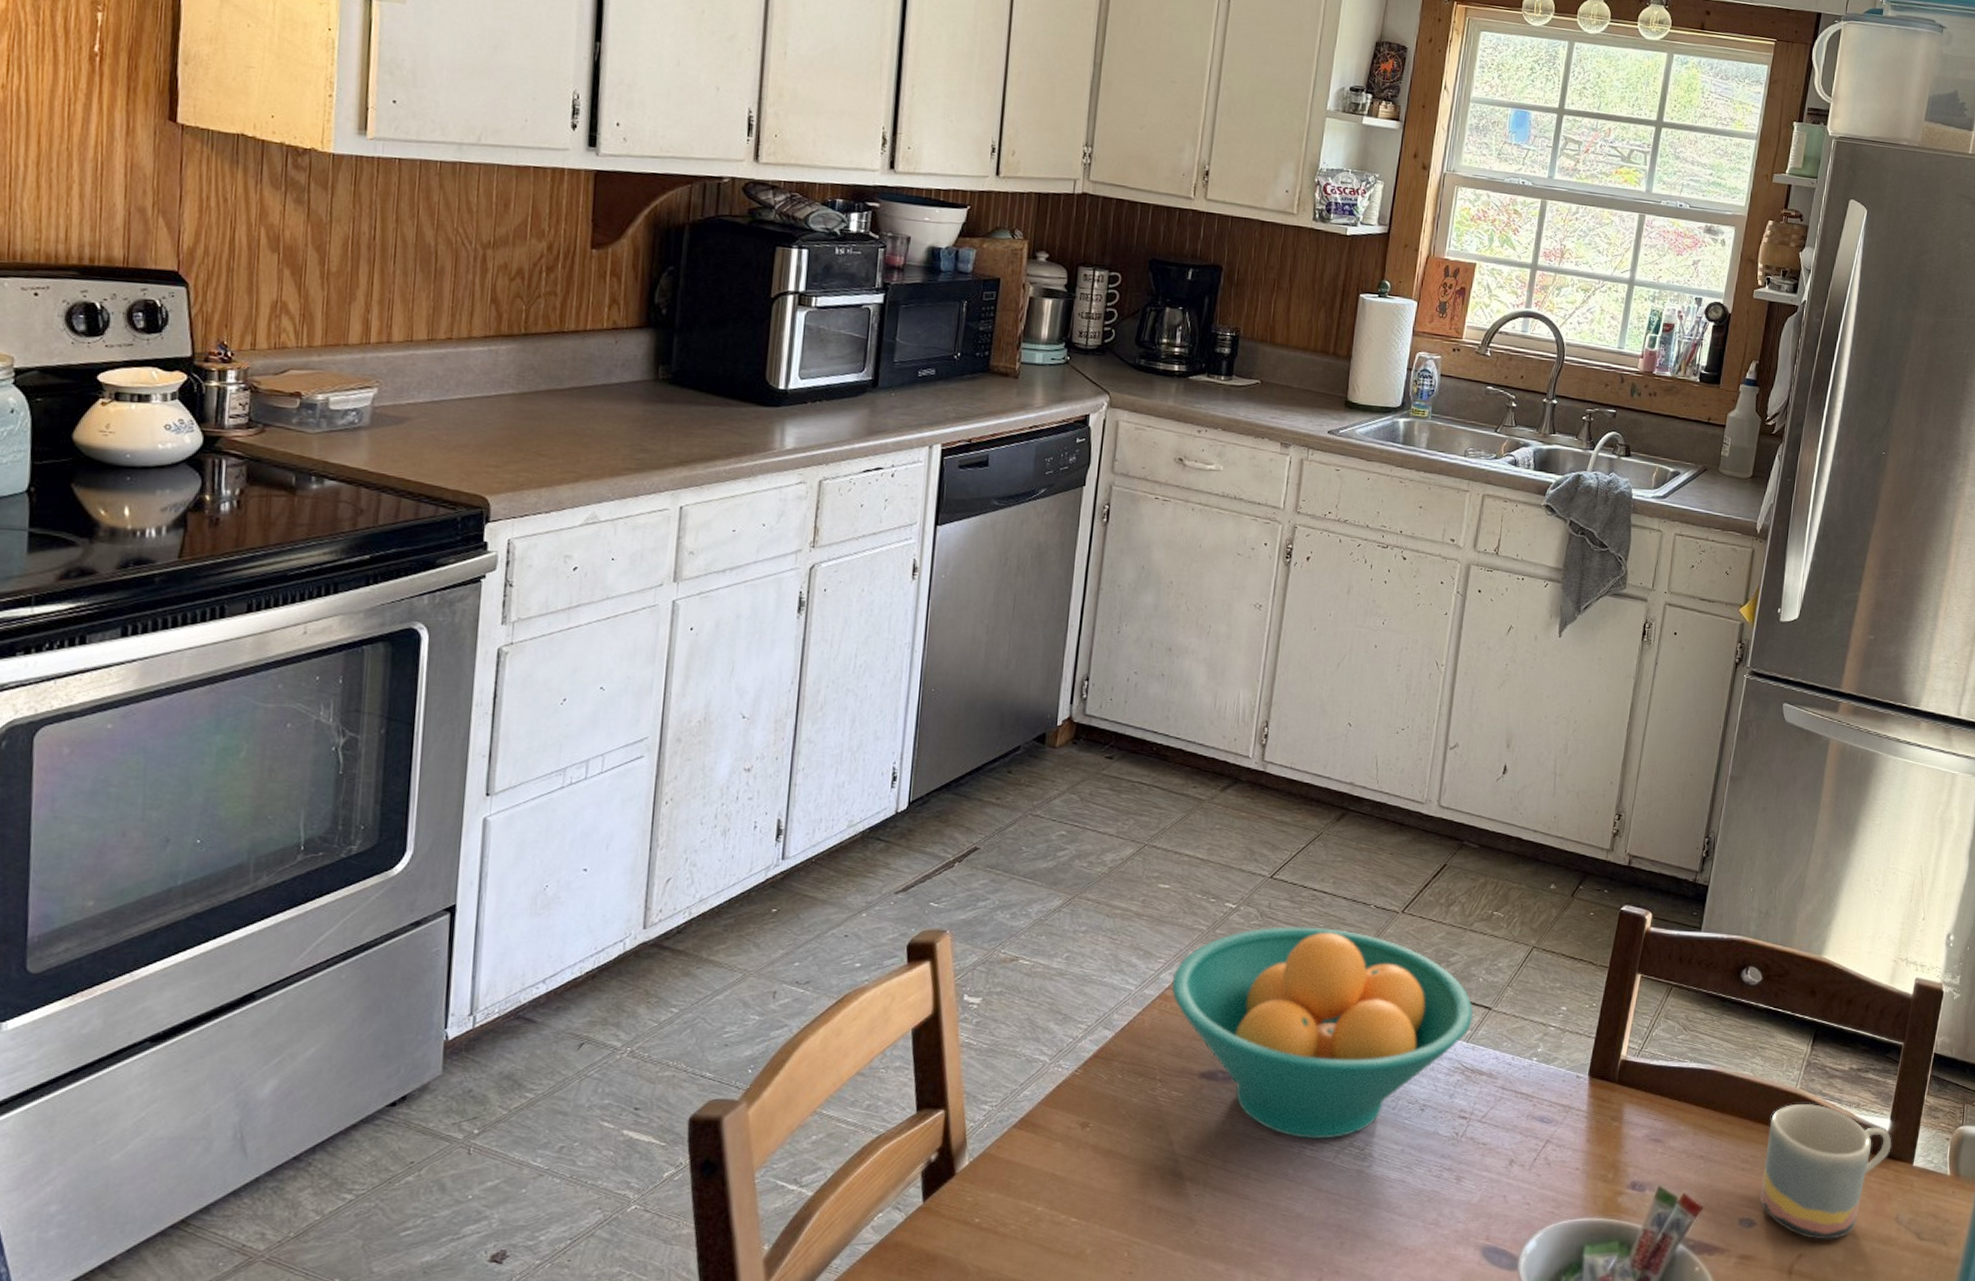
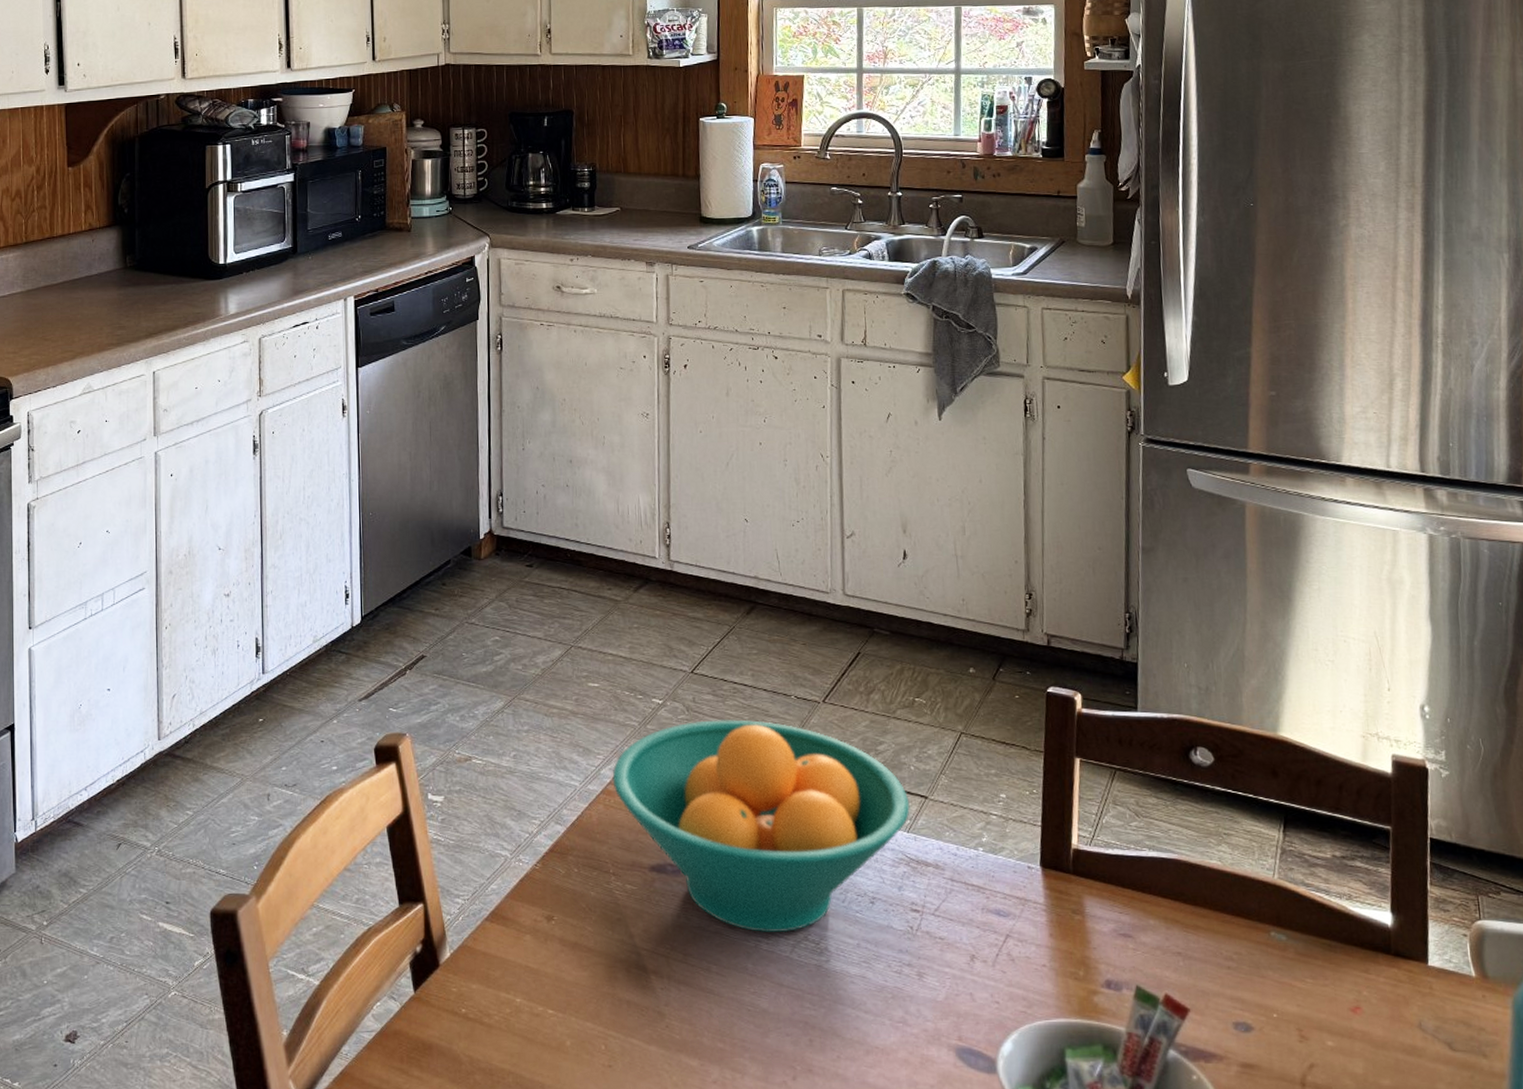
mug: present [1759,1103,1892,1240] -> none [1250,894,1398,1048]

